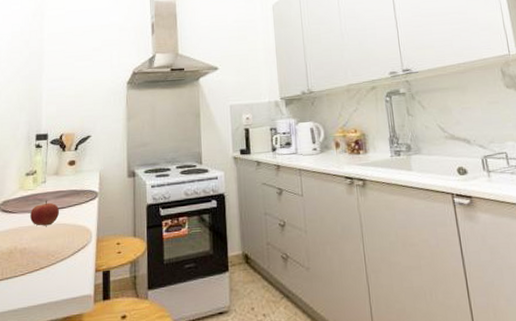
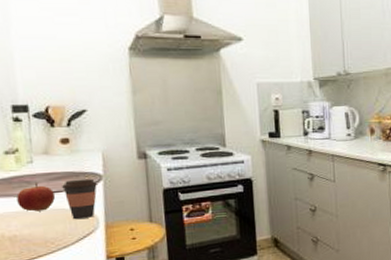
coffee cup: none [65,196,94,234] -> present [61,178,99,220]

